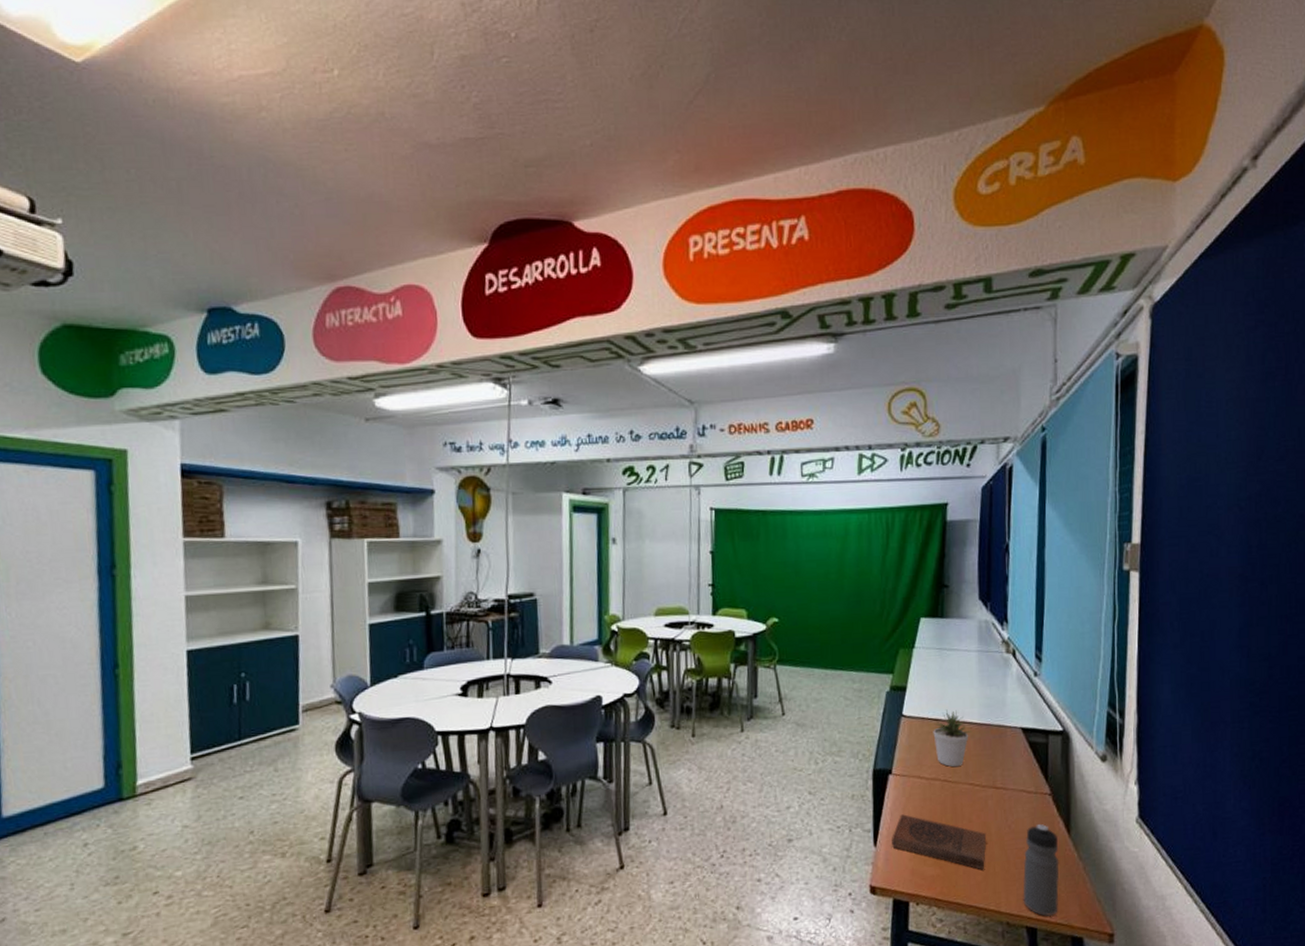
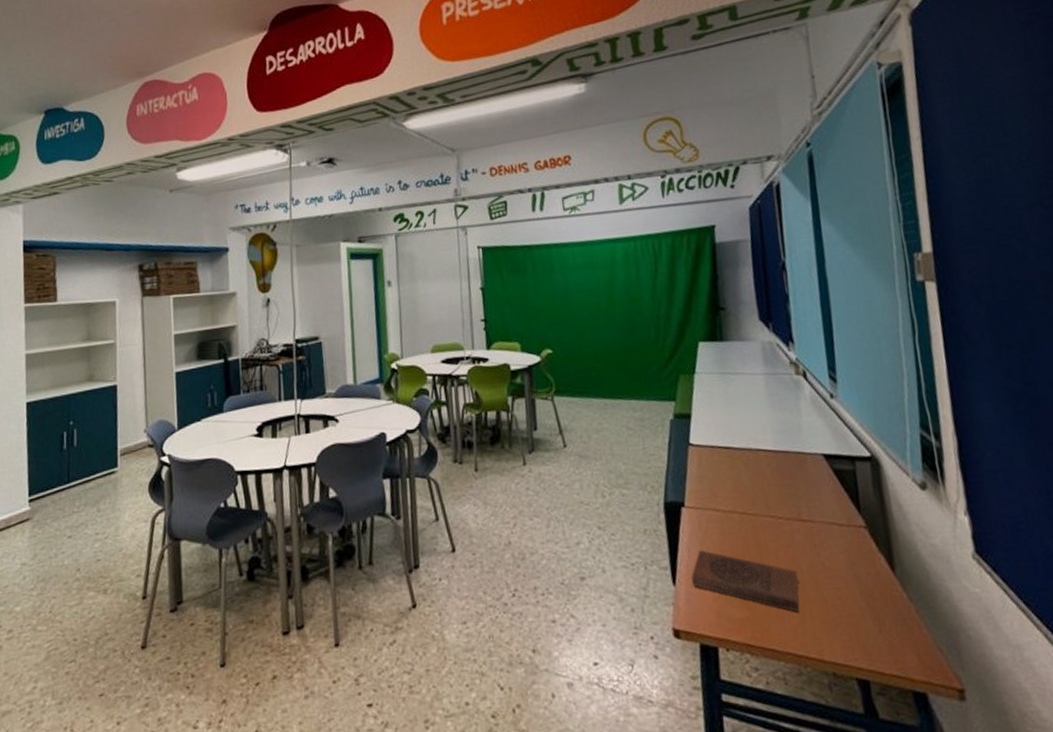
potted plant: present [933,709,972,767] -> none [724,436,767,499]
water bottle: present [1023,824,1059,916] -> none [843,561,893,667]

